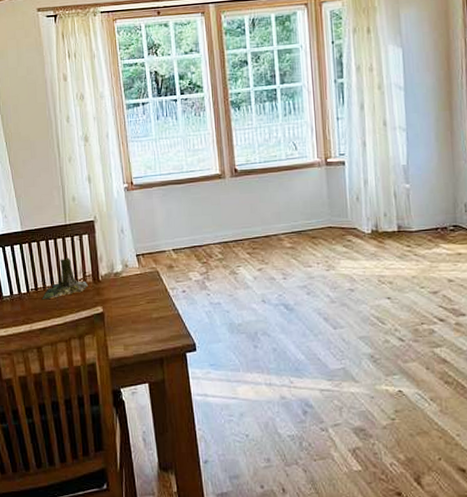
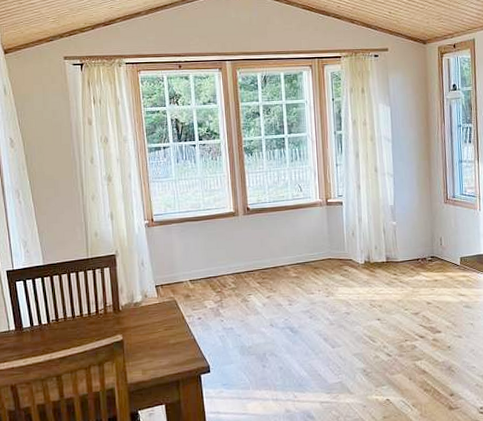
tree stump: present [41,257,89,300] -> none [62,289,109,330]

